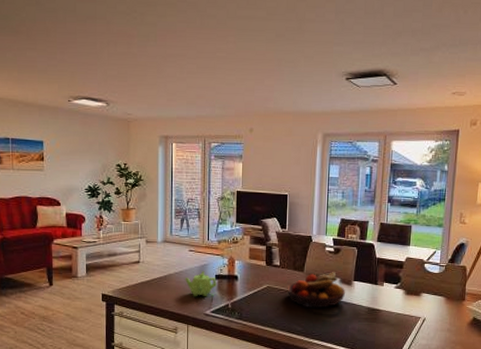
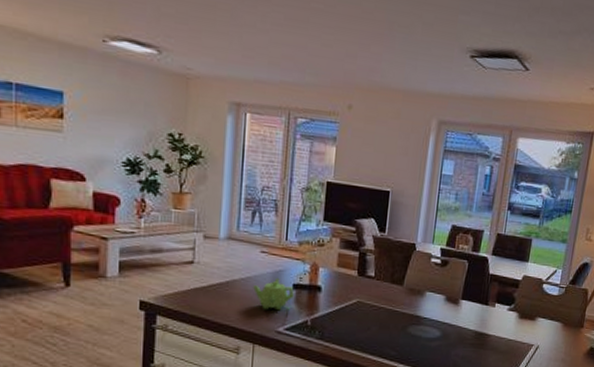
fruit bowl: present [287,272,346,309] -> none [381,287,452,330]

